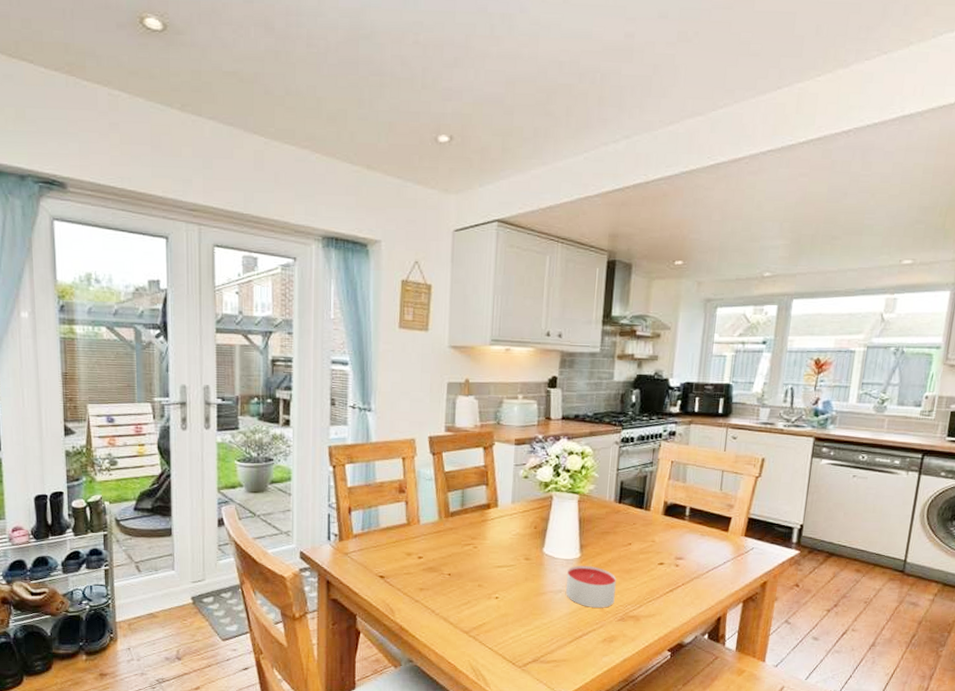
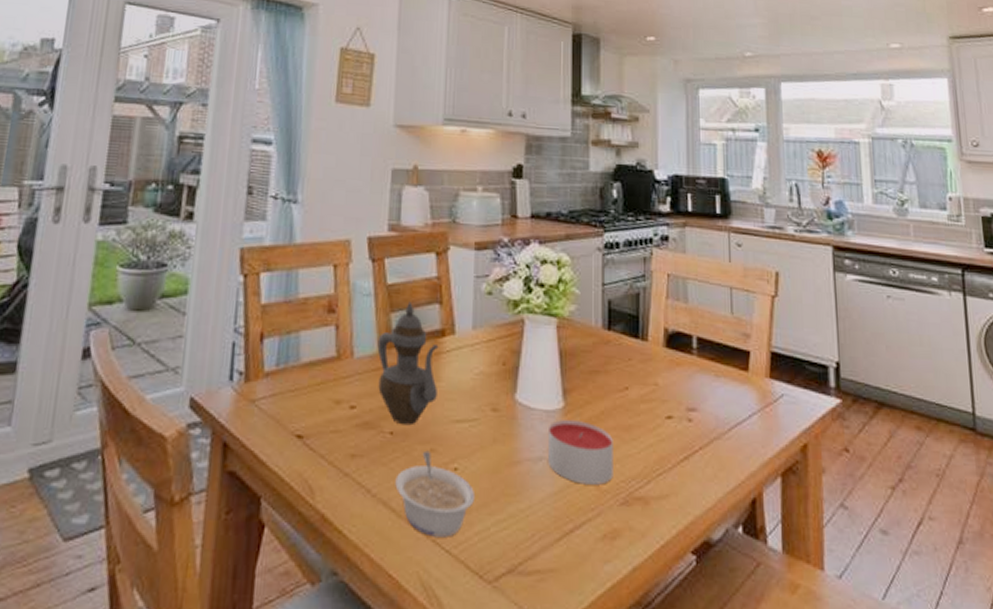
teapot: none [438,484,485,570] -> present [377,301,439,426]
legume: none [452,586,511,640] -> present [395,450,476,537]

